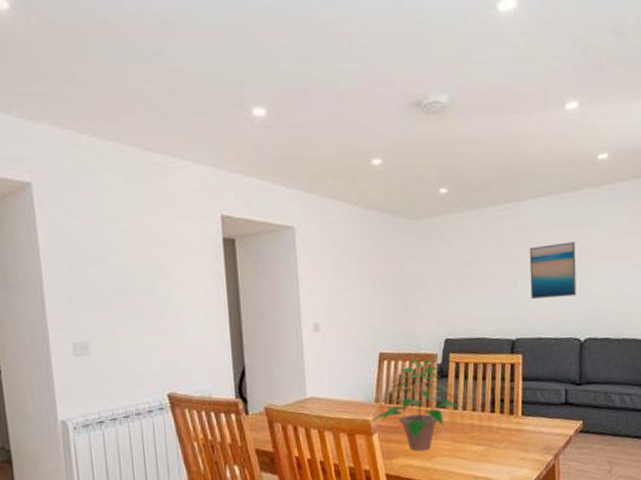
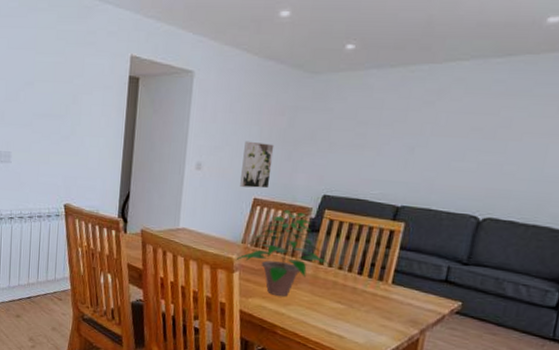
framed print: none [360,294,393,343] -> present [240,141,275,189]
wall art: present [529,242,577,299] -> none [428,112,495,171]

